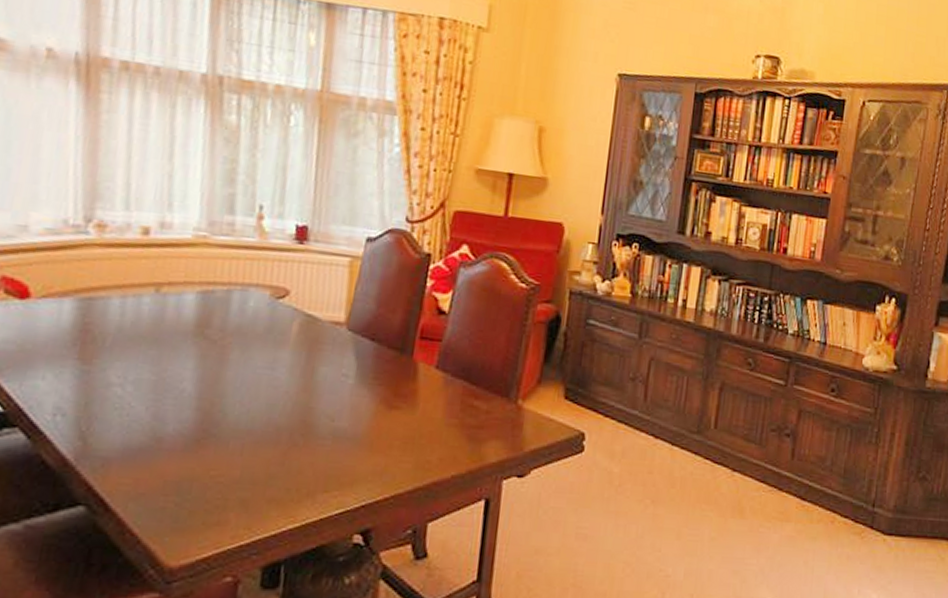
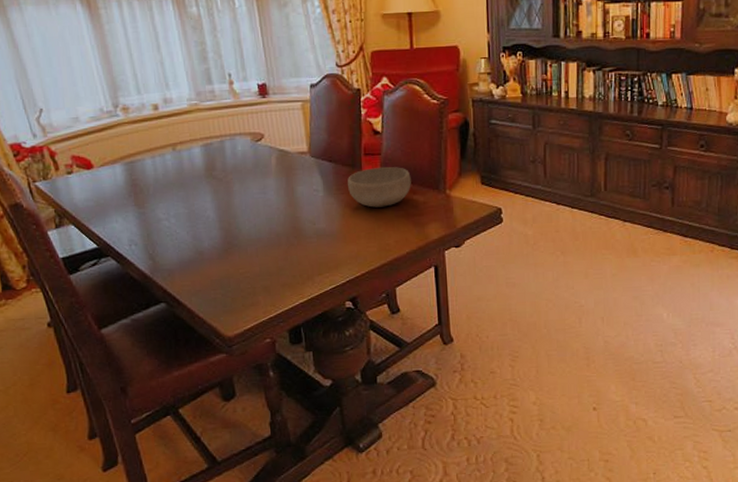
bowl: none [389,356,476,411] -> present [348,166,411,208]

